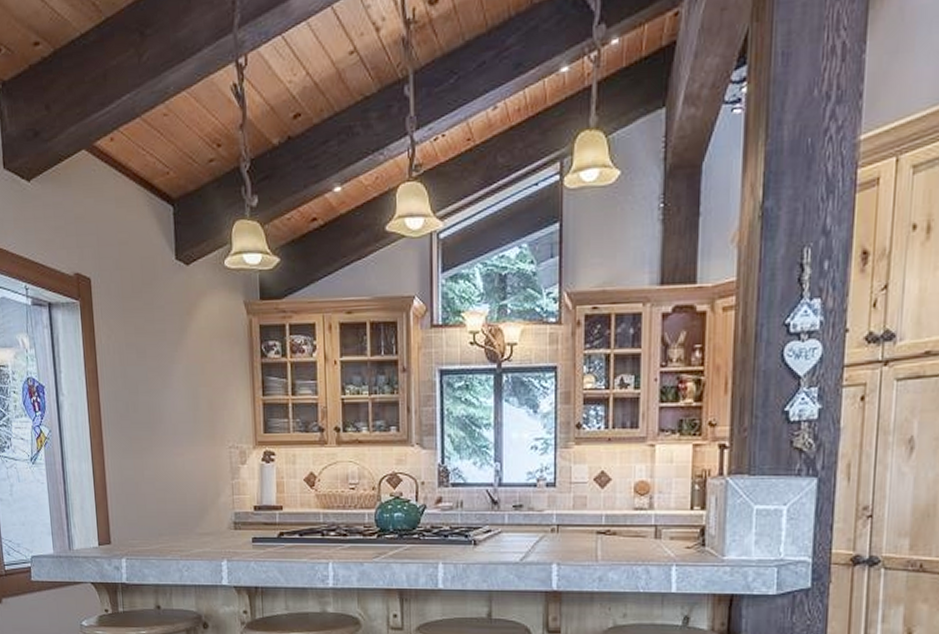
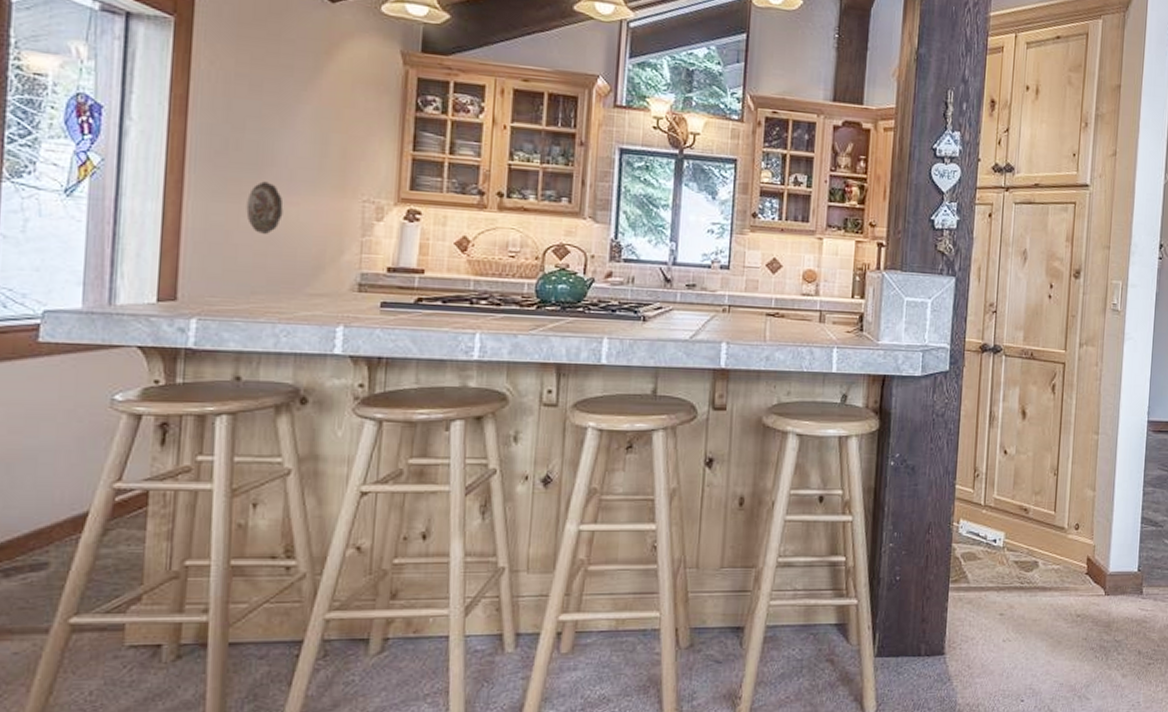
decorative plate: none [147,437,173,484] -> present [246,181,284,235]

